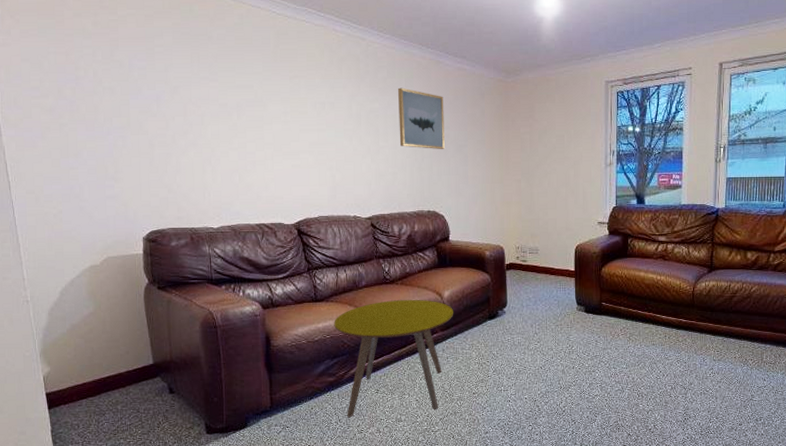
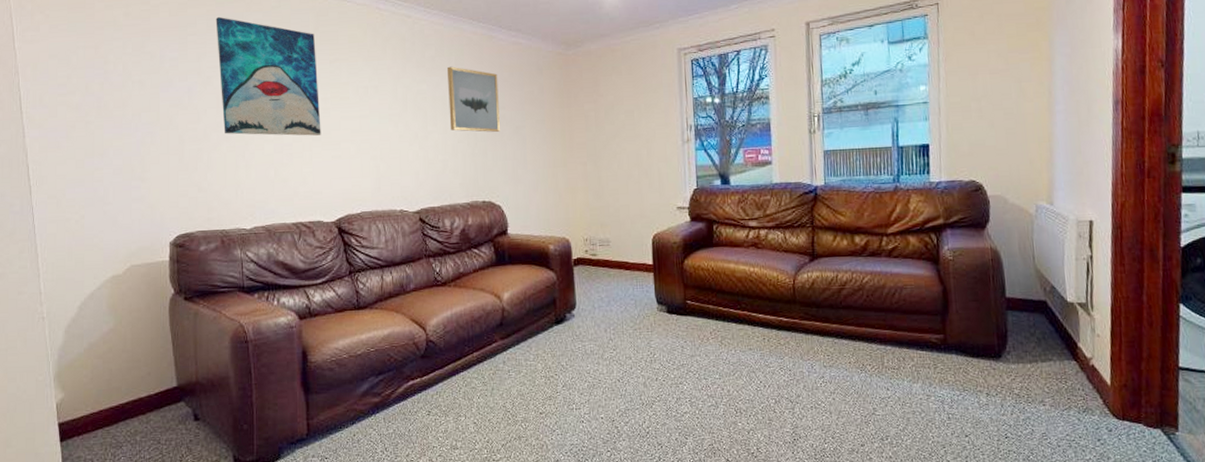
wall art: none [181,30,282,146] -> present [215,16,321,136]
side table: present [334,299,454,417] -> none [378,303,515,445]

